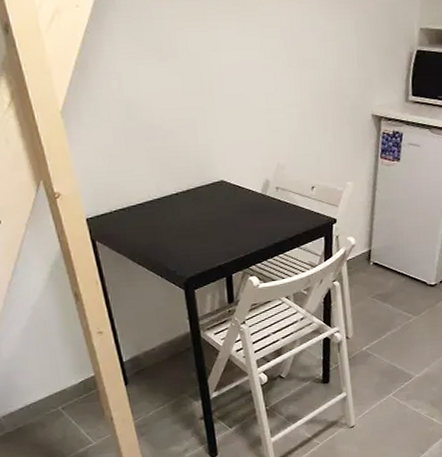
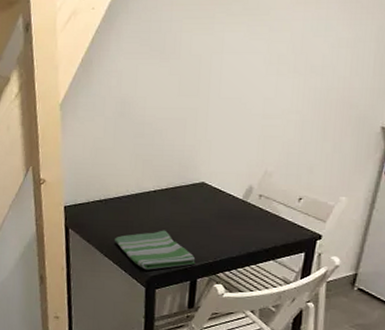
dish towel: none [145,231,228,273] -> present [115,230,196,270]

